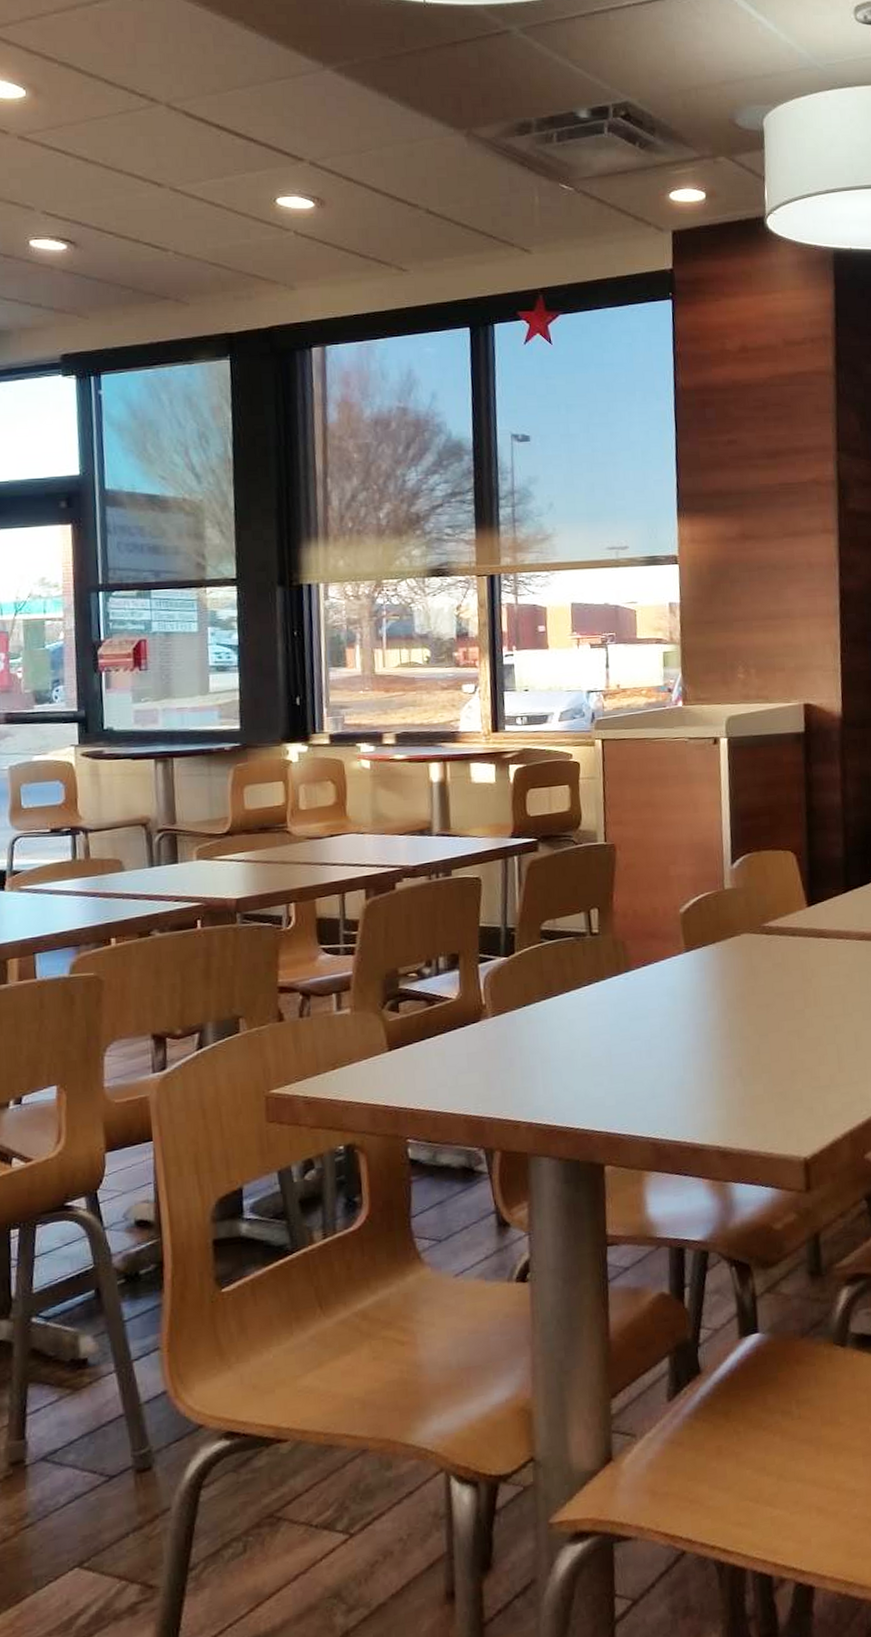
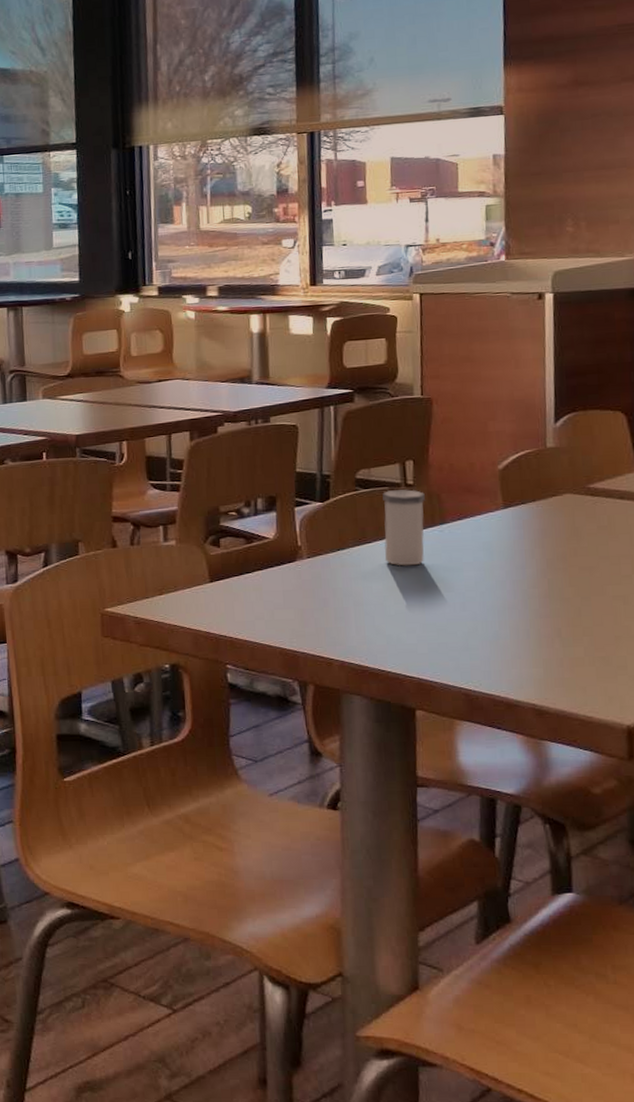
salt shaker: none [568,938,610,1018] -> present [382,489,425,566]

